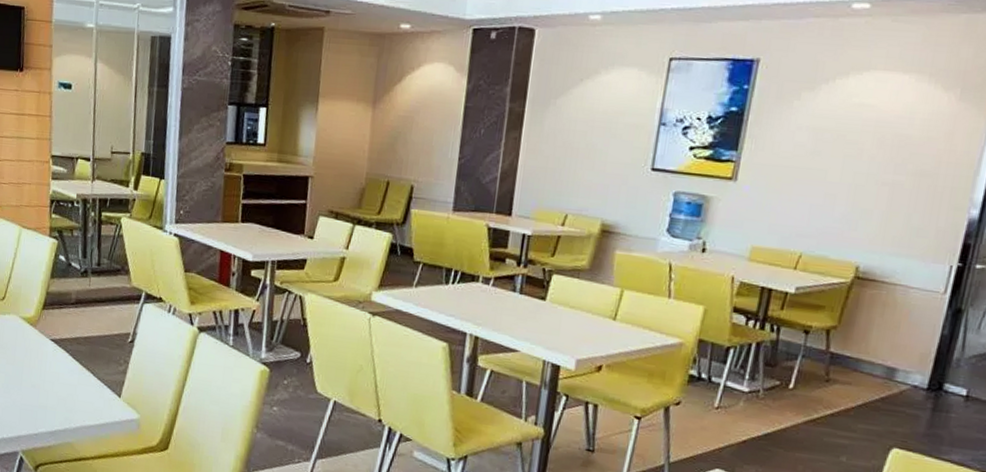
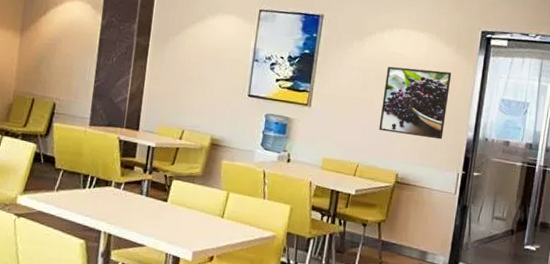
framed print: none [833,123,951,221] -> present [379,66,452,140]

